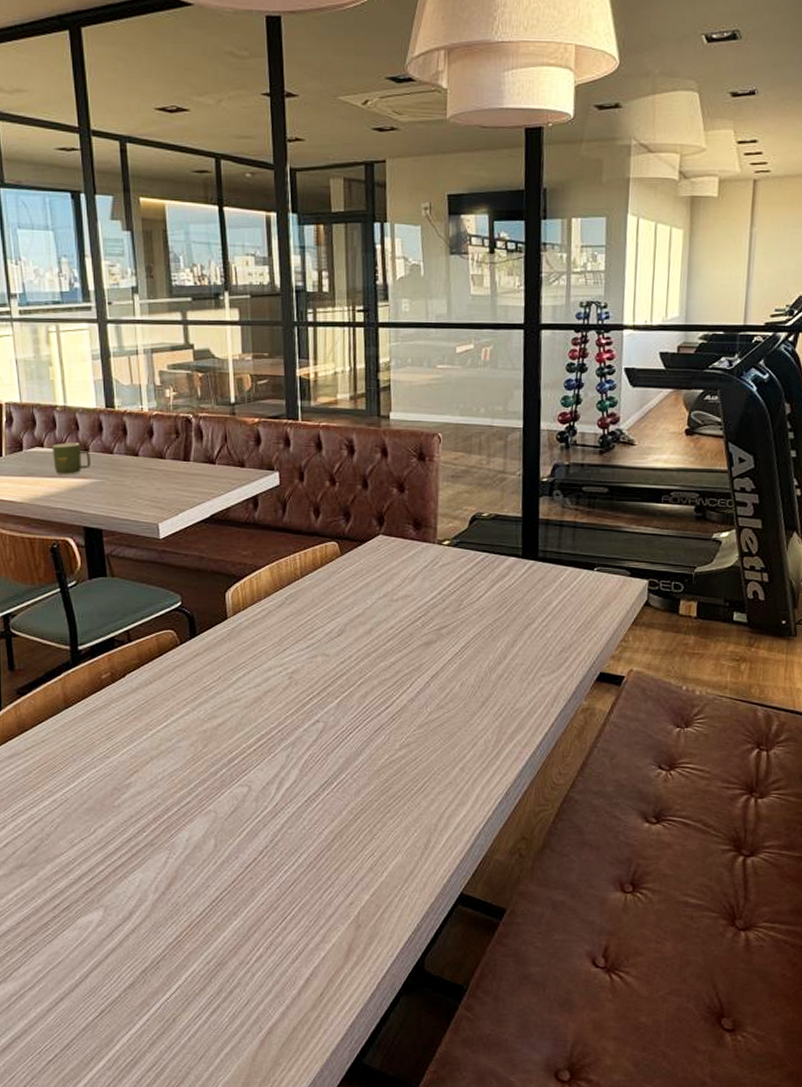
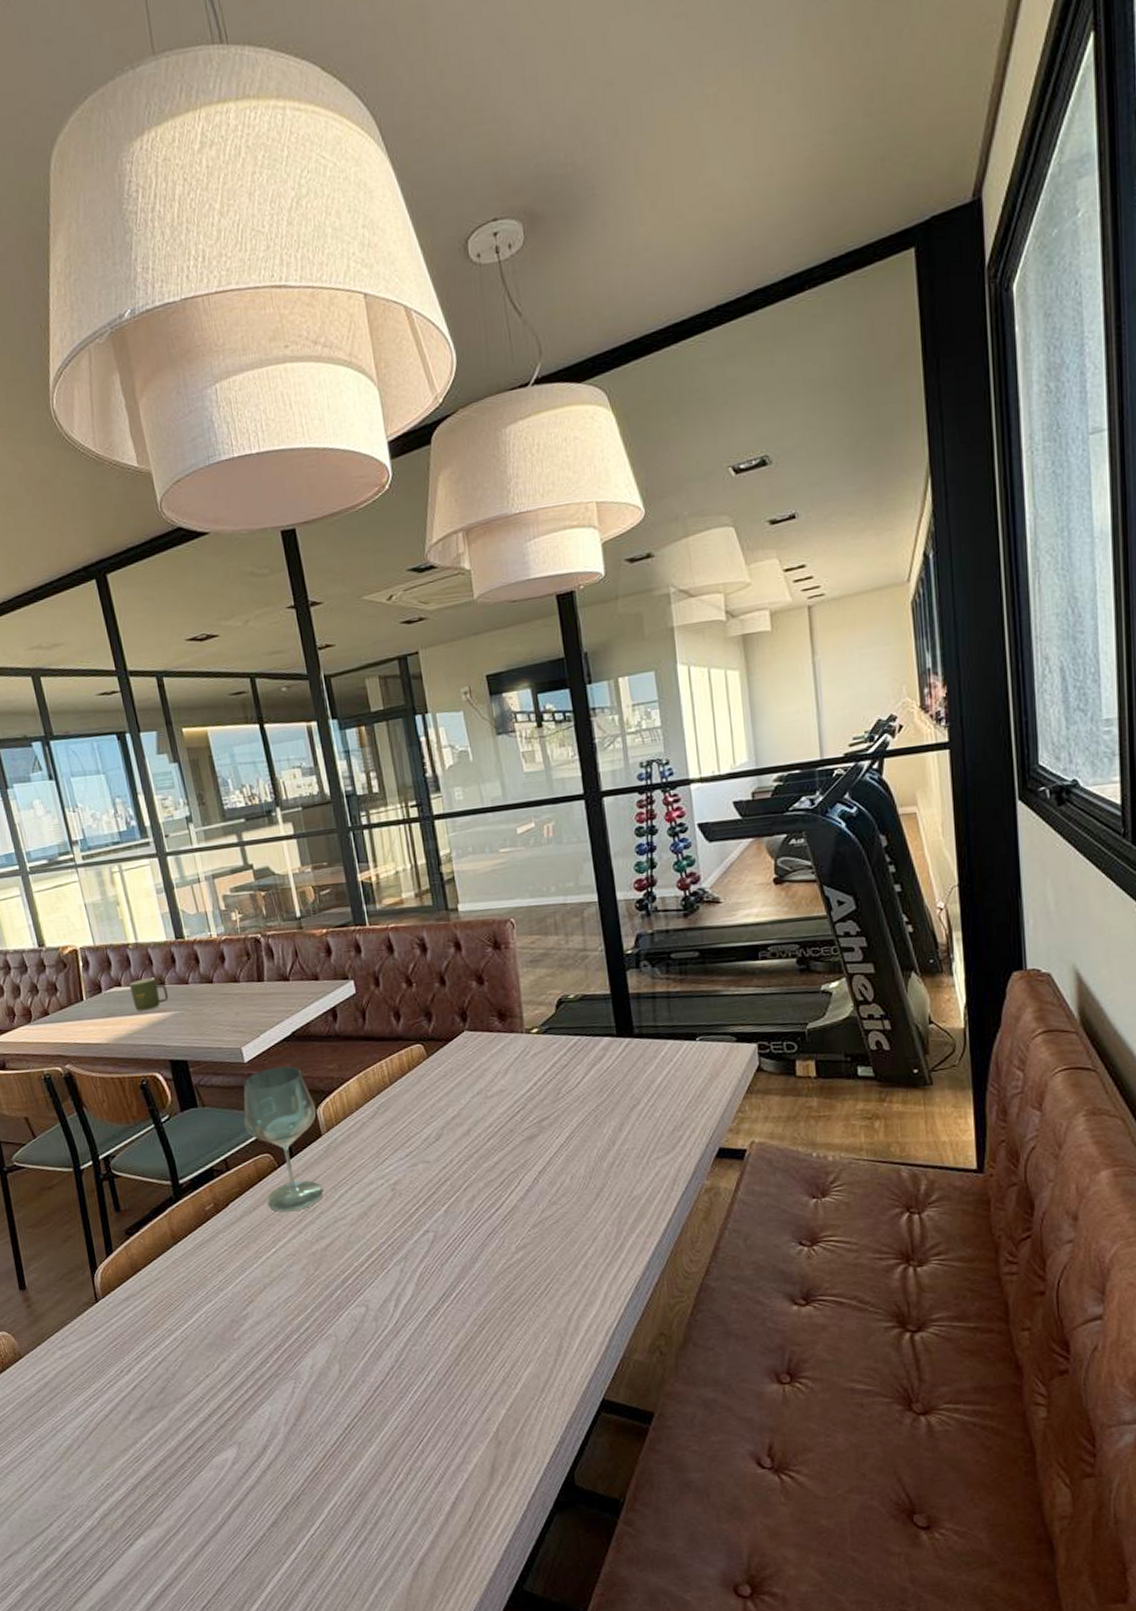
wine glass: none [151,547,225,689] -> present [243,1066,323,1213]

